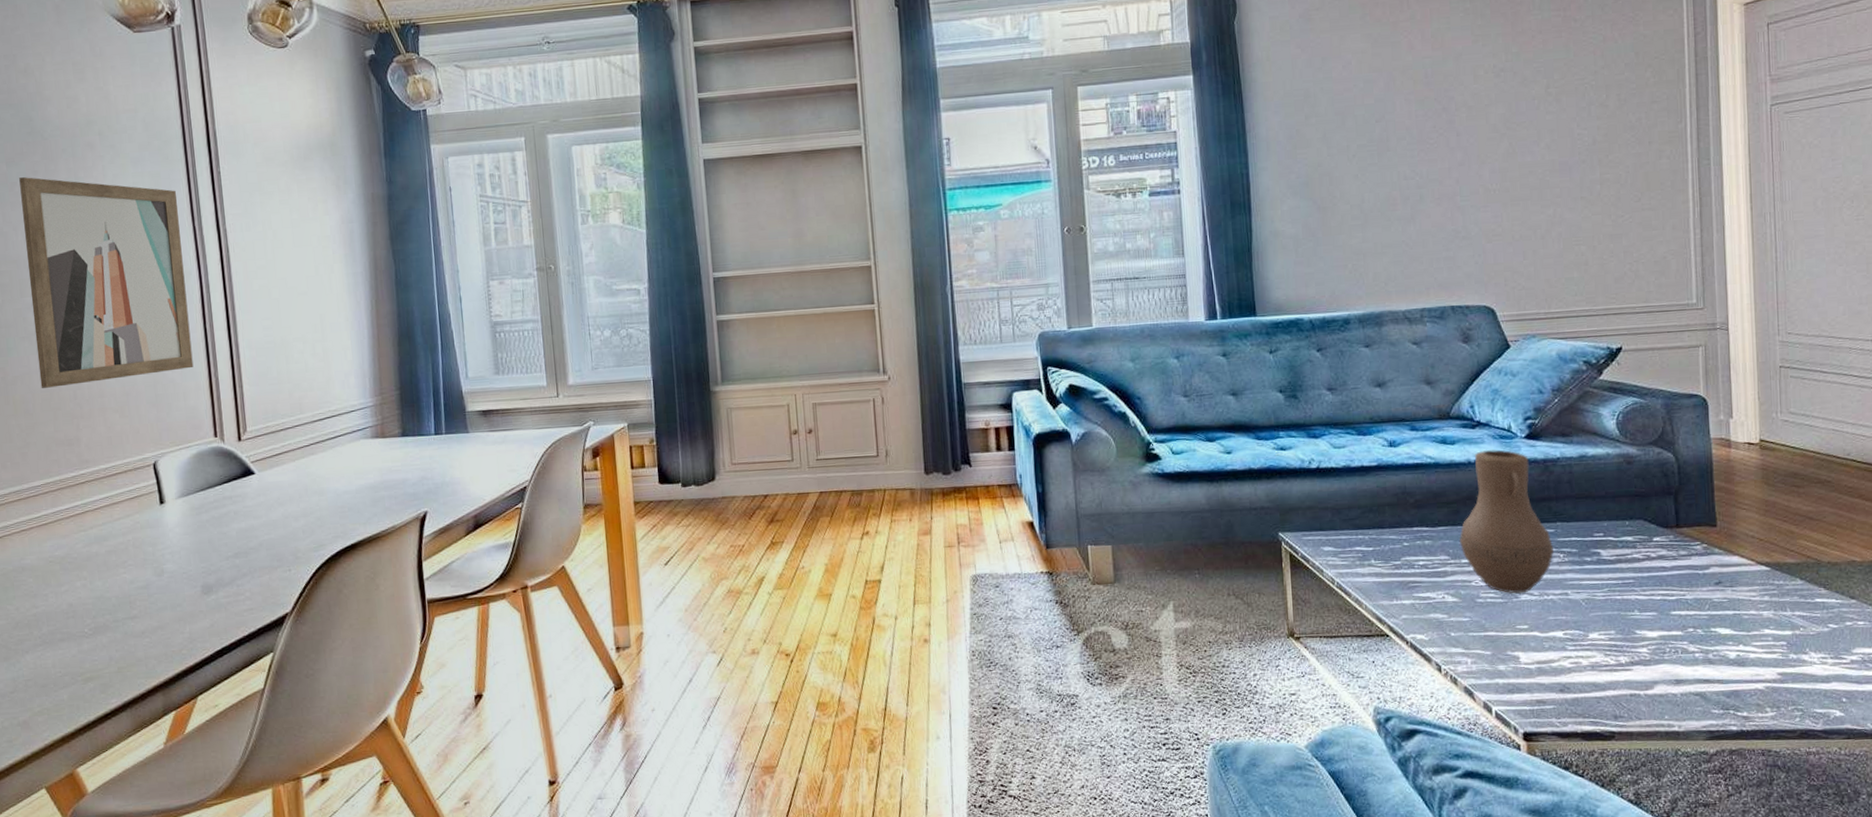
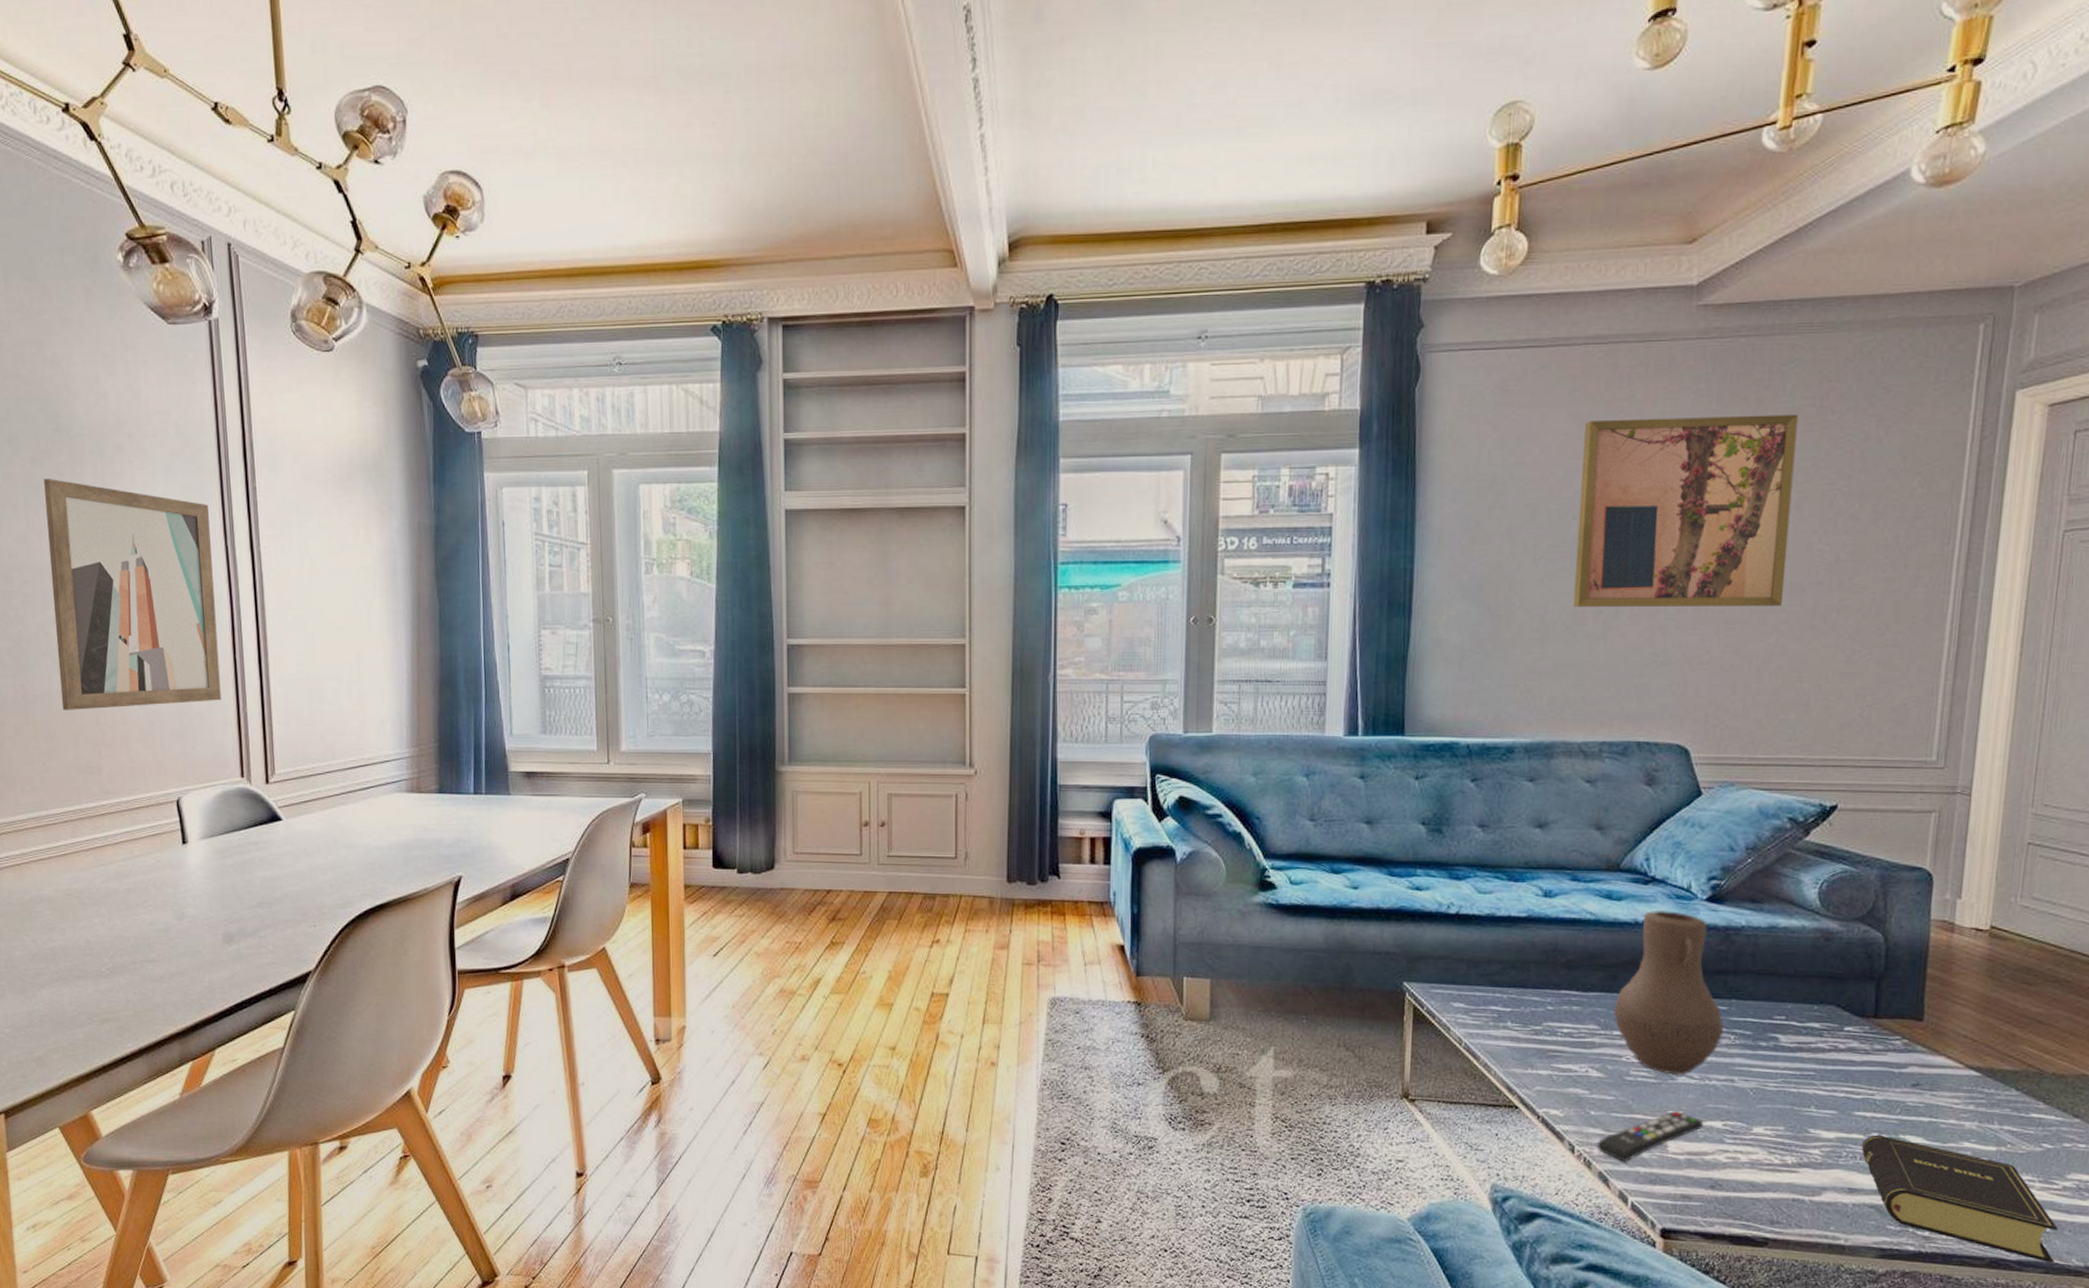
wall art: none [1377,24,1556,196] -> present [1573,414,1798,608]
remote control: none [1459,625,1548,676] -> present [1596,1110,1704,1162]
book: none [1681,629,1853,729] -> present [1862,1134,2058,1262]

